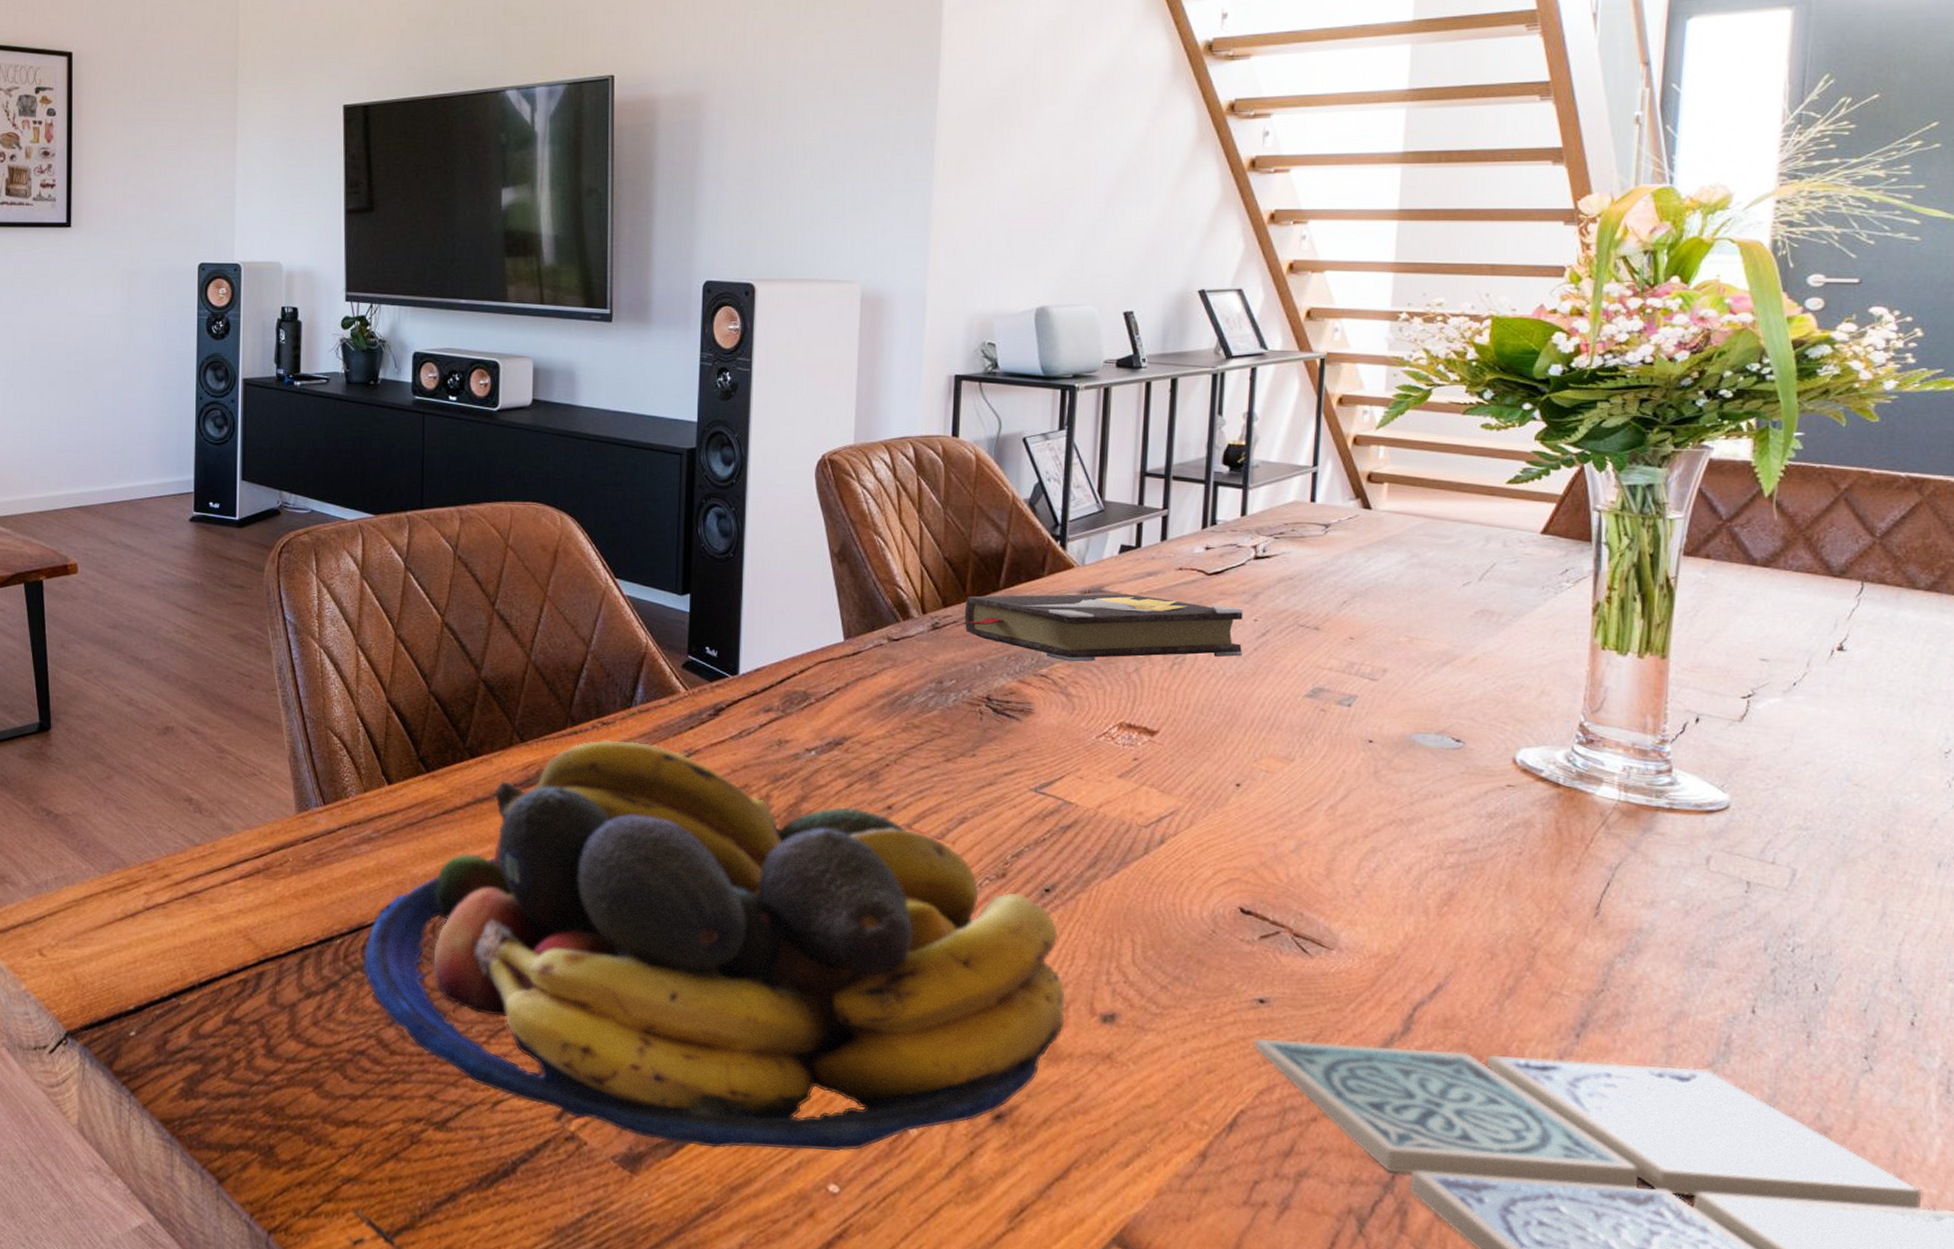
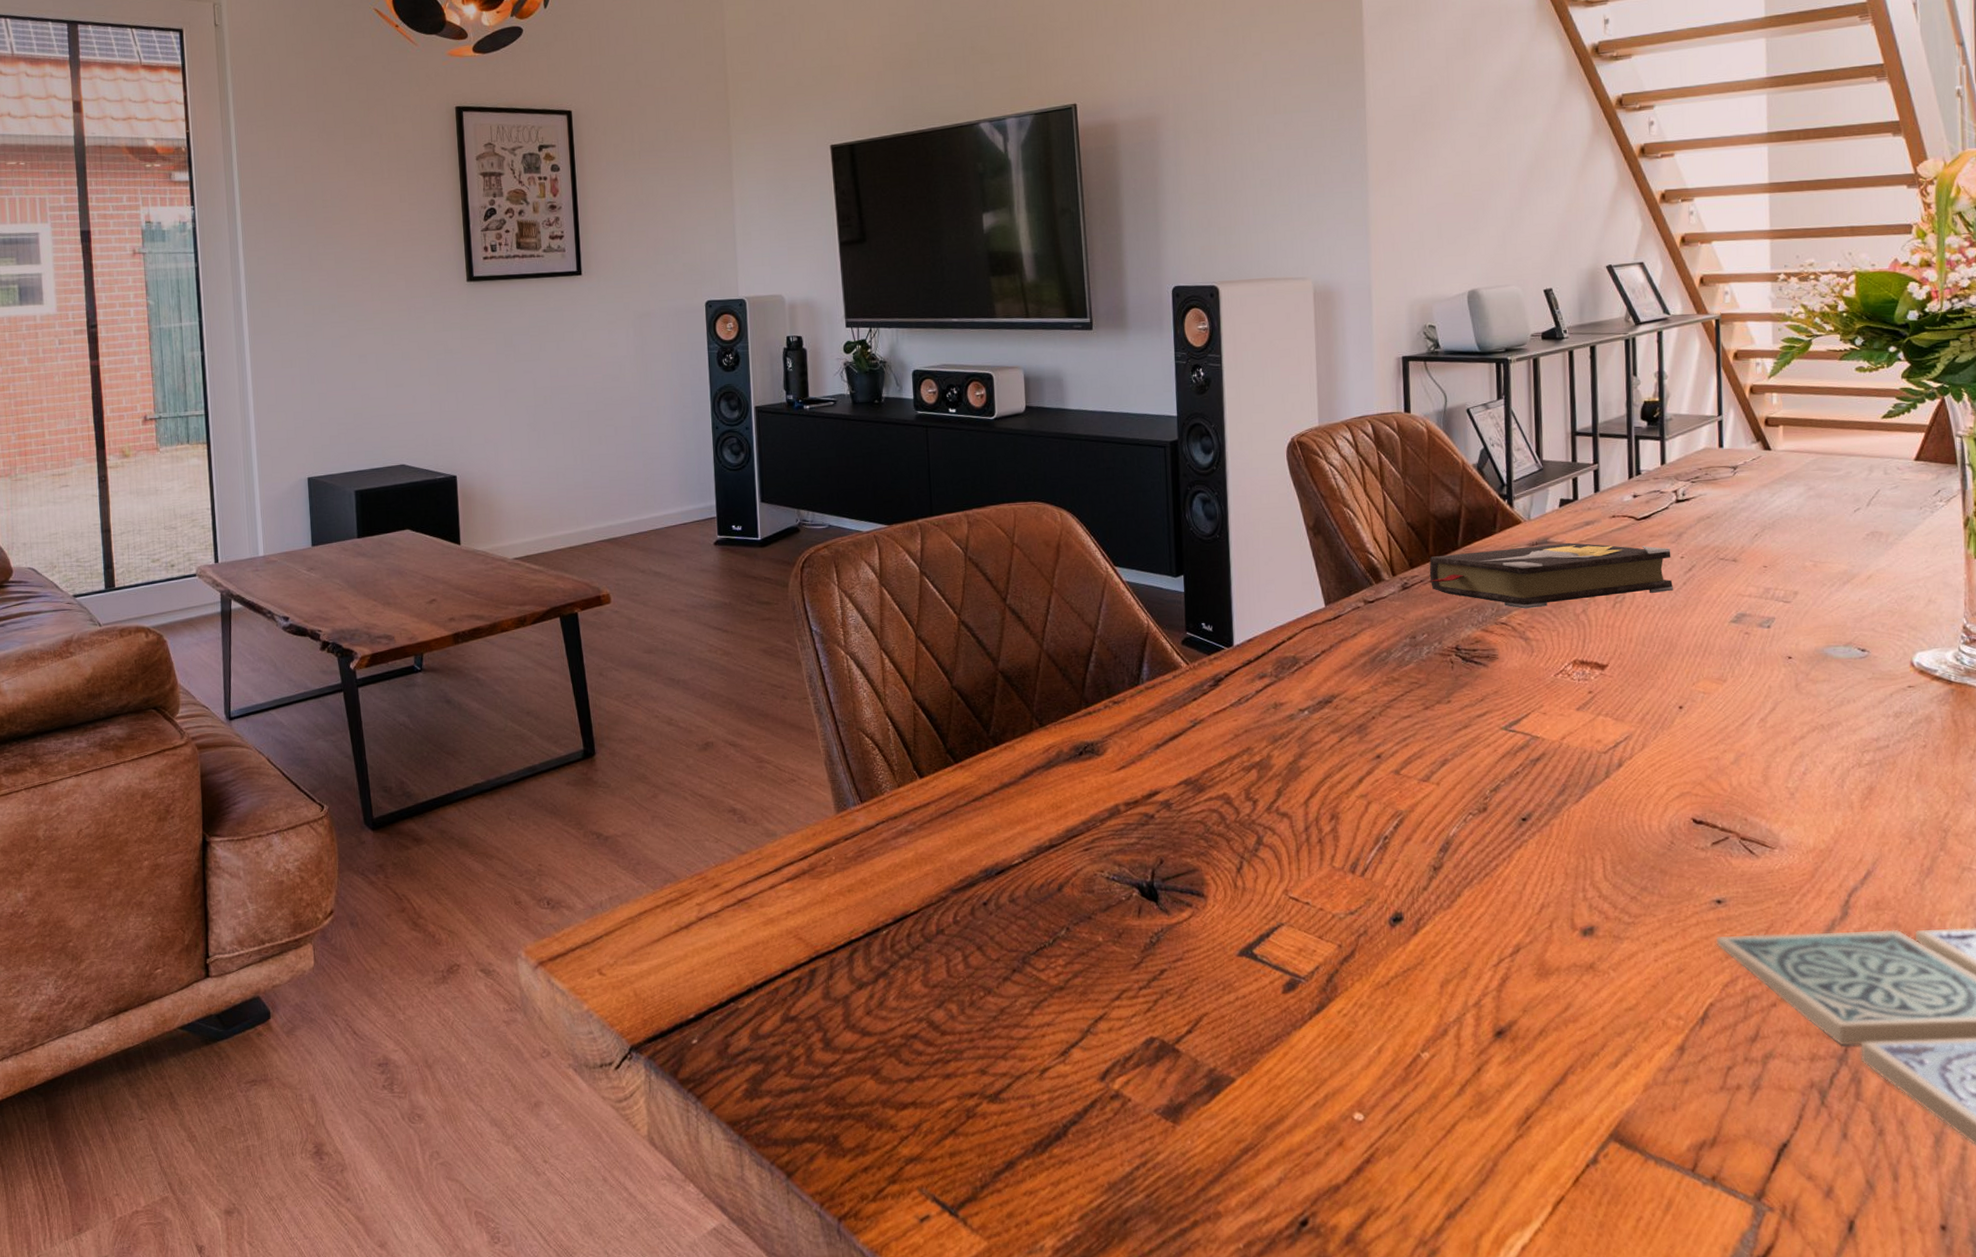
fruit bowl: present [364,740,1066,1151] -> none [909,716,1550,1091]

